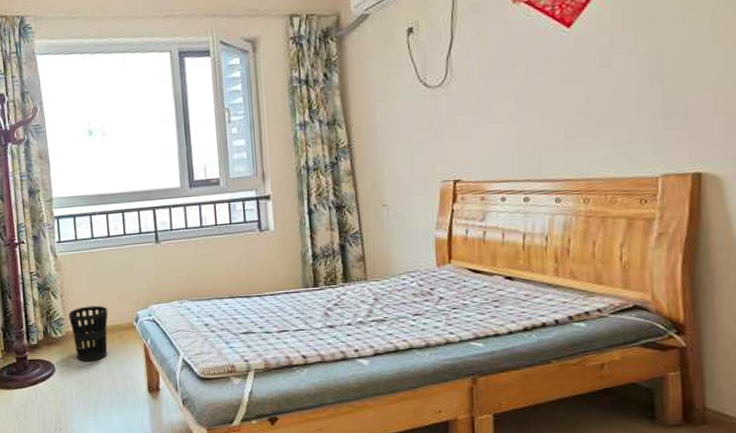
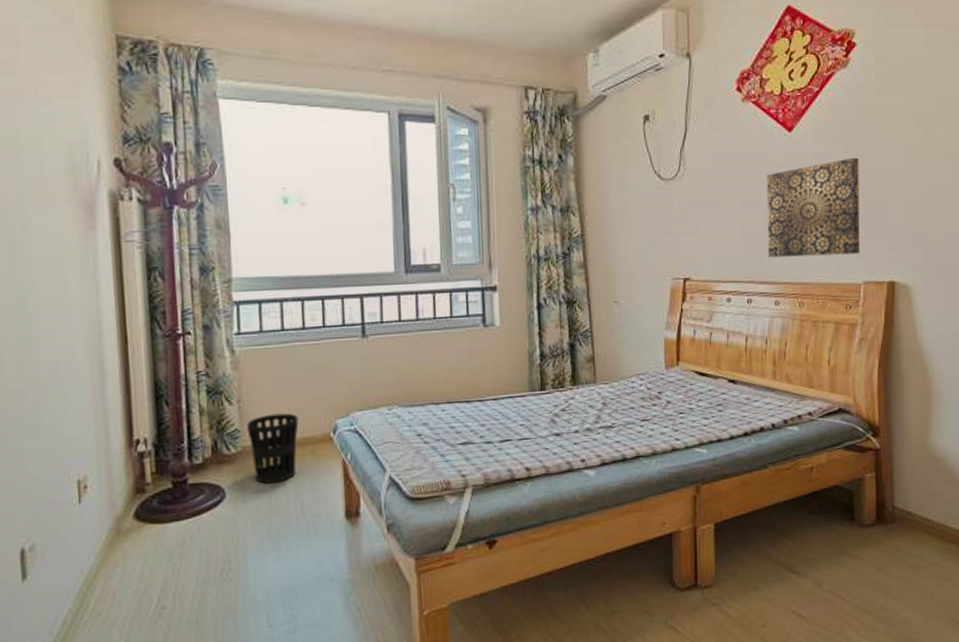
wall art: none [542,45,657,155] -> present [766,157,861,258]

